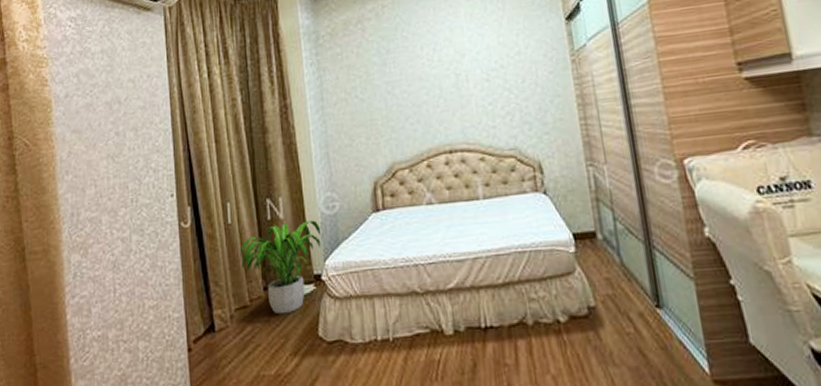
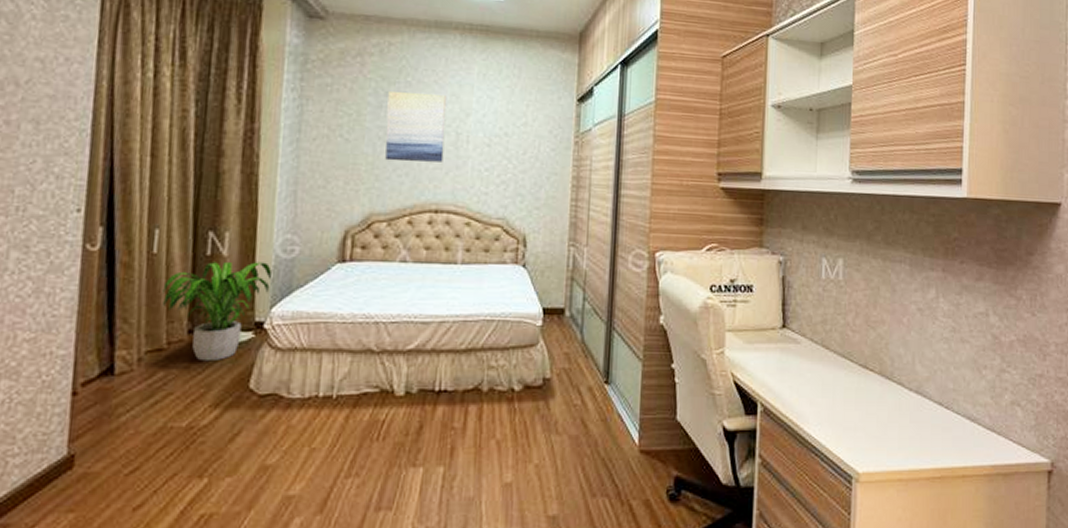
wall art: none [389,41,449,112] -> present [385,92,446,162]

